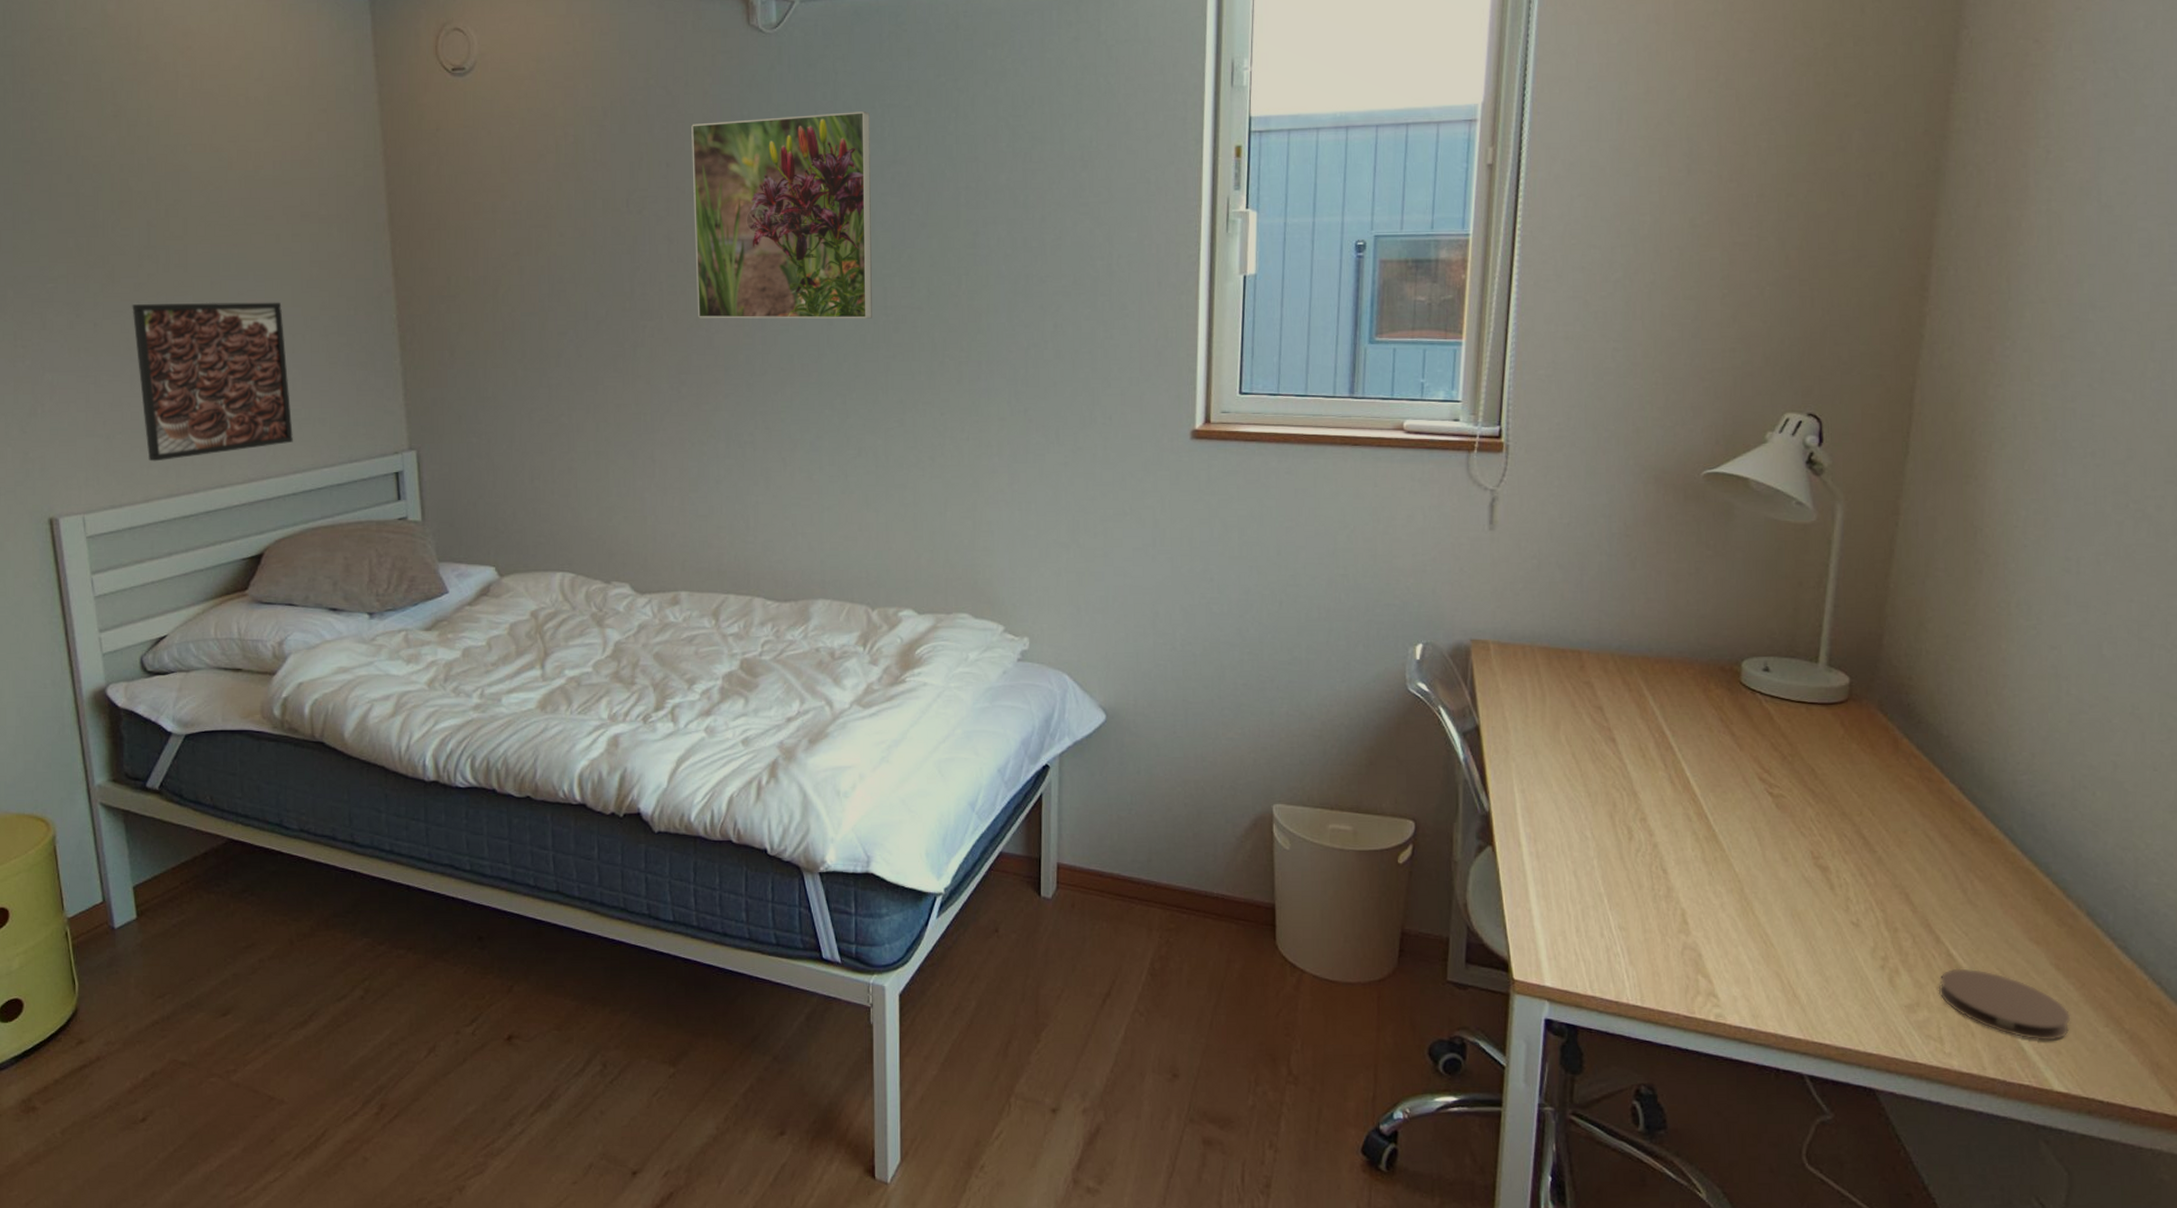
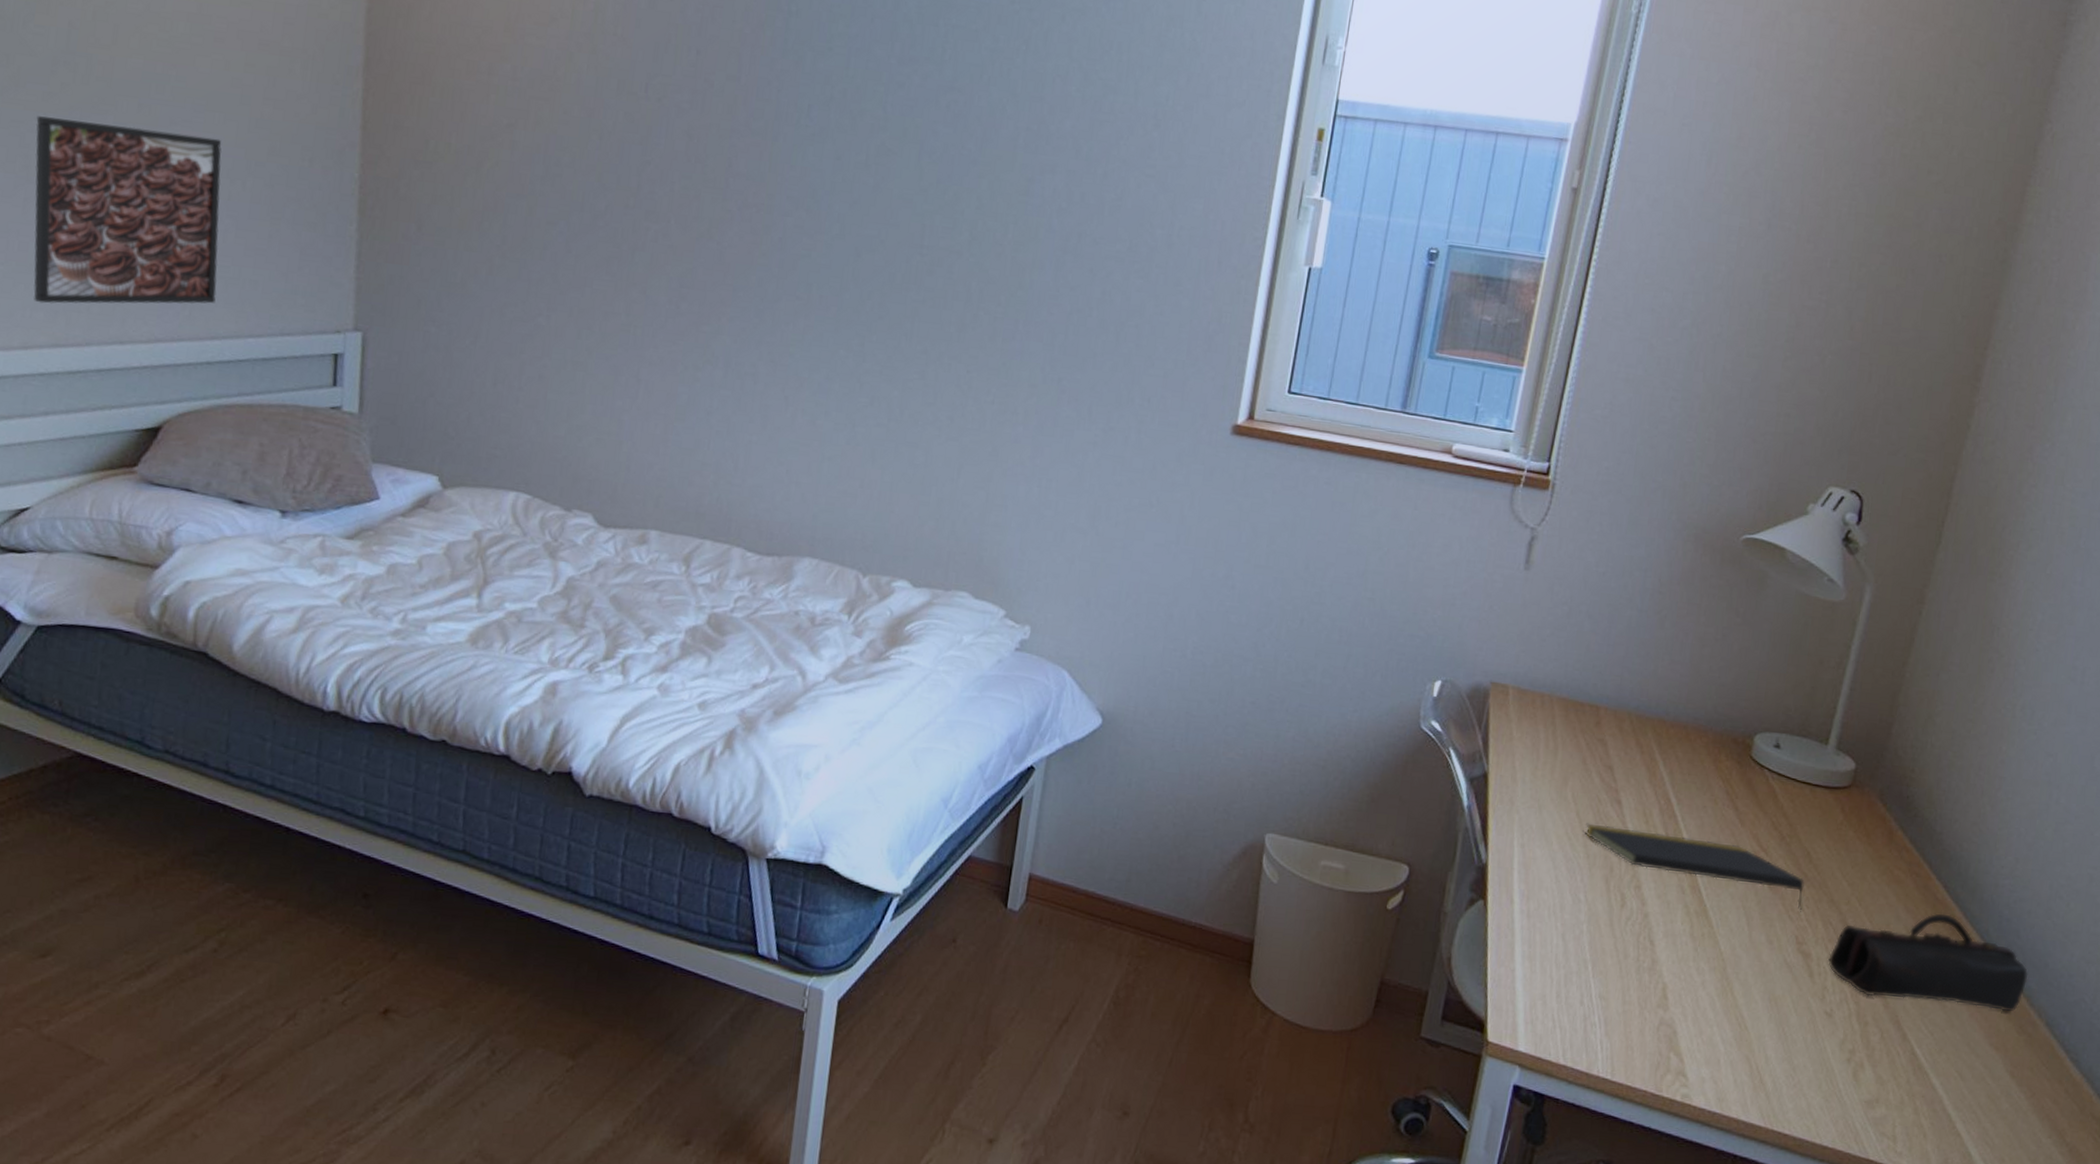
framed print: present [691,111,872,319] -> none [709,11,932,257]
notepad: none [1582,763,1813,828] -> present [1584,823,1805,912]
pencil case: none [1848,815,2061,906] -> present [1828,913,2029,1012]
coaster: present [1938,968,2071,1041] -> none [1898,1067,2018,1148]

